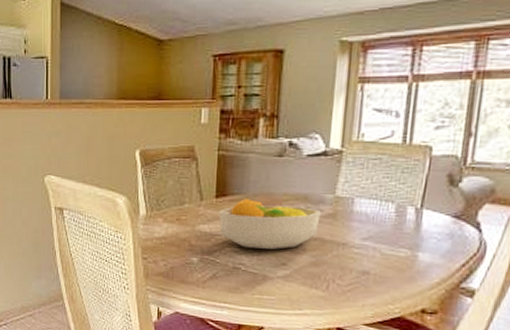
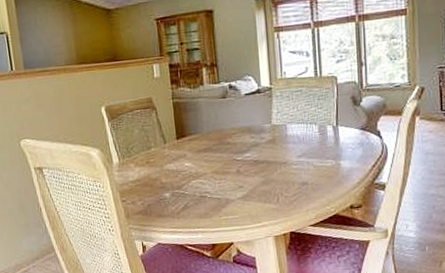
fruit bowl: present [219,198,321,249] -> none [181,136,263,178]

